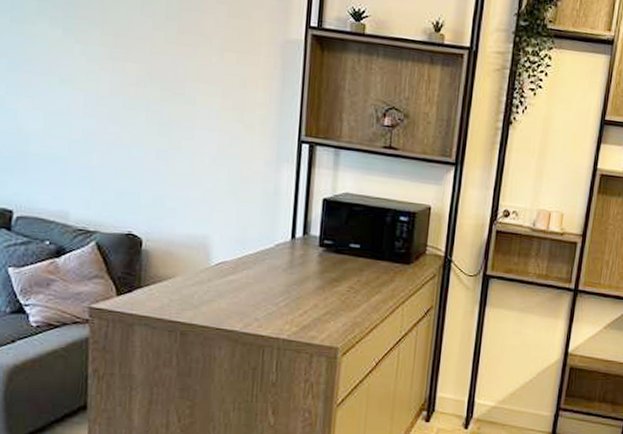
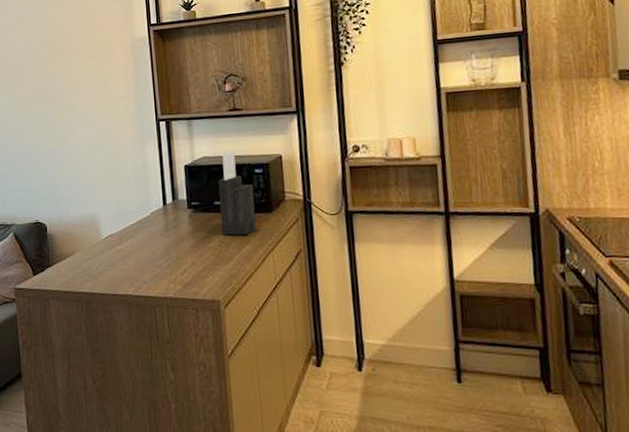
knife block: none [352,191,396,283] -> present [218,150,256,235]

